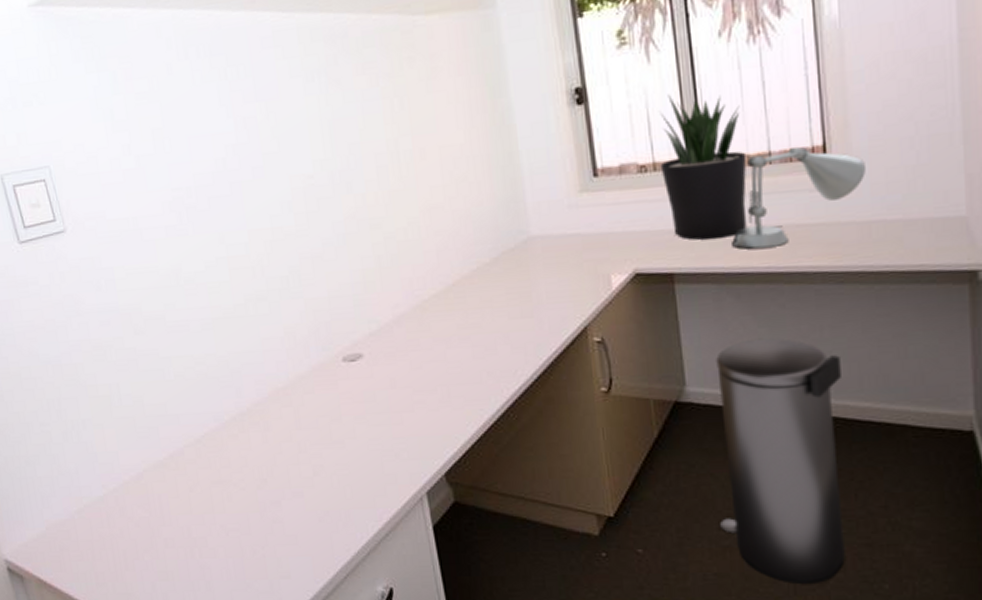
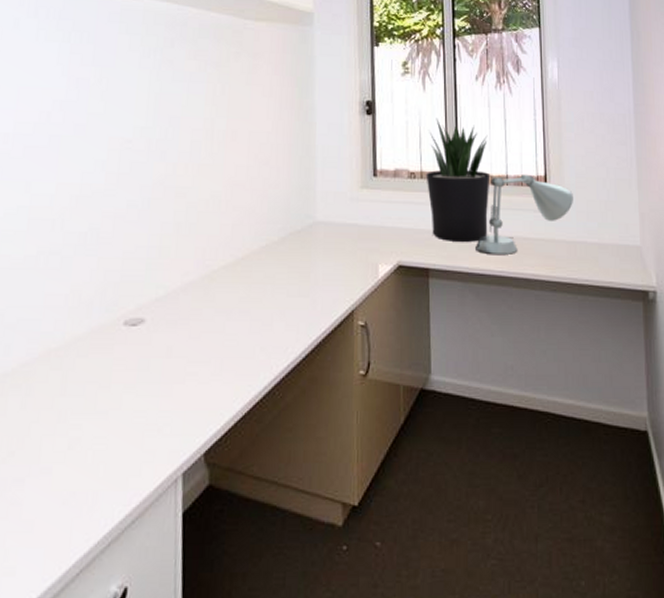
pedal bin: present [716,338,845,585] -> none [449,334,552,582]

